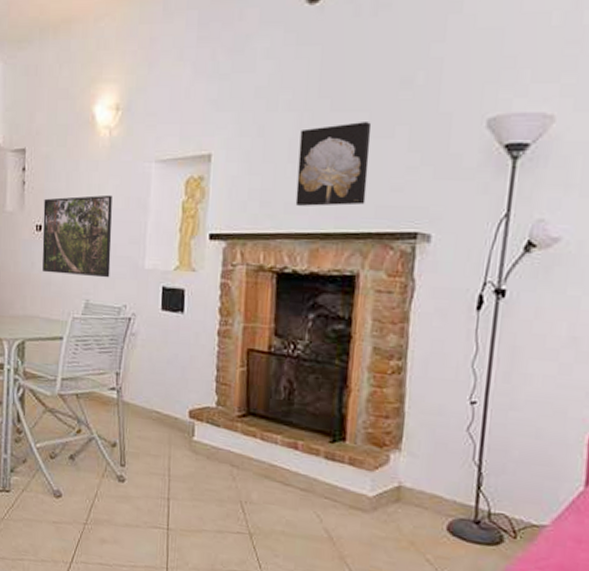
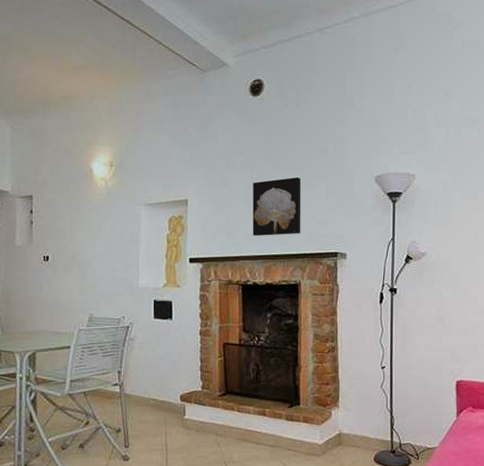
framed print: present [42,194,112,278] -> none [49,231,110,296]

